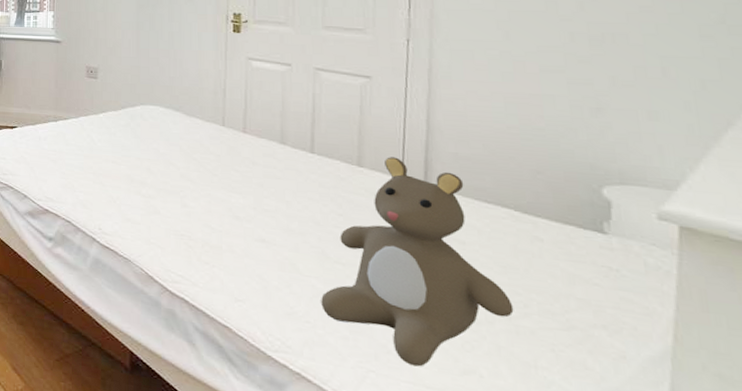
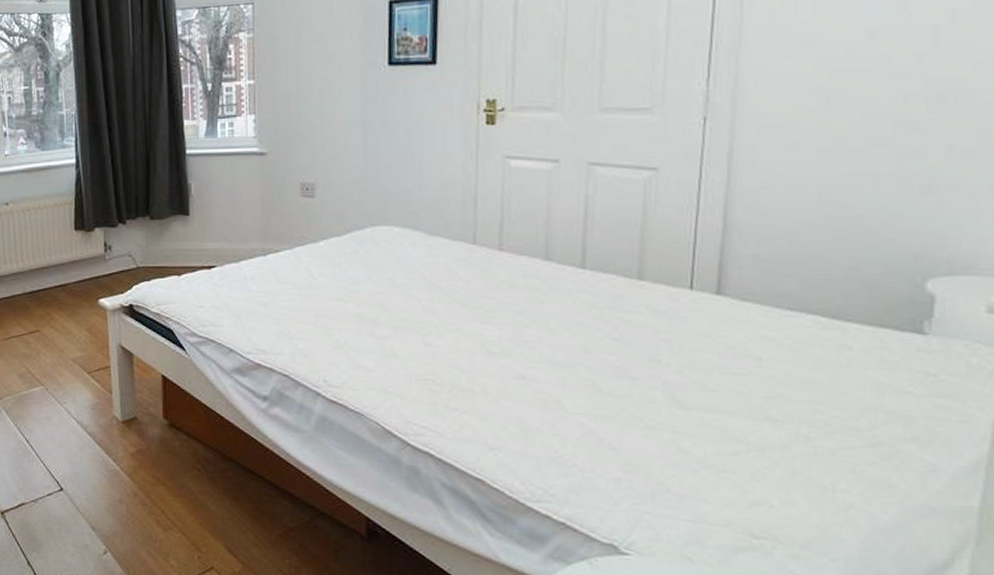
teddy bear: present [321,157,514,367] -> none [591,265,813,503]

